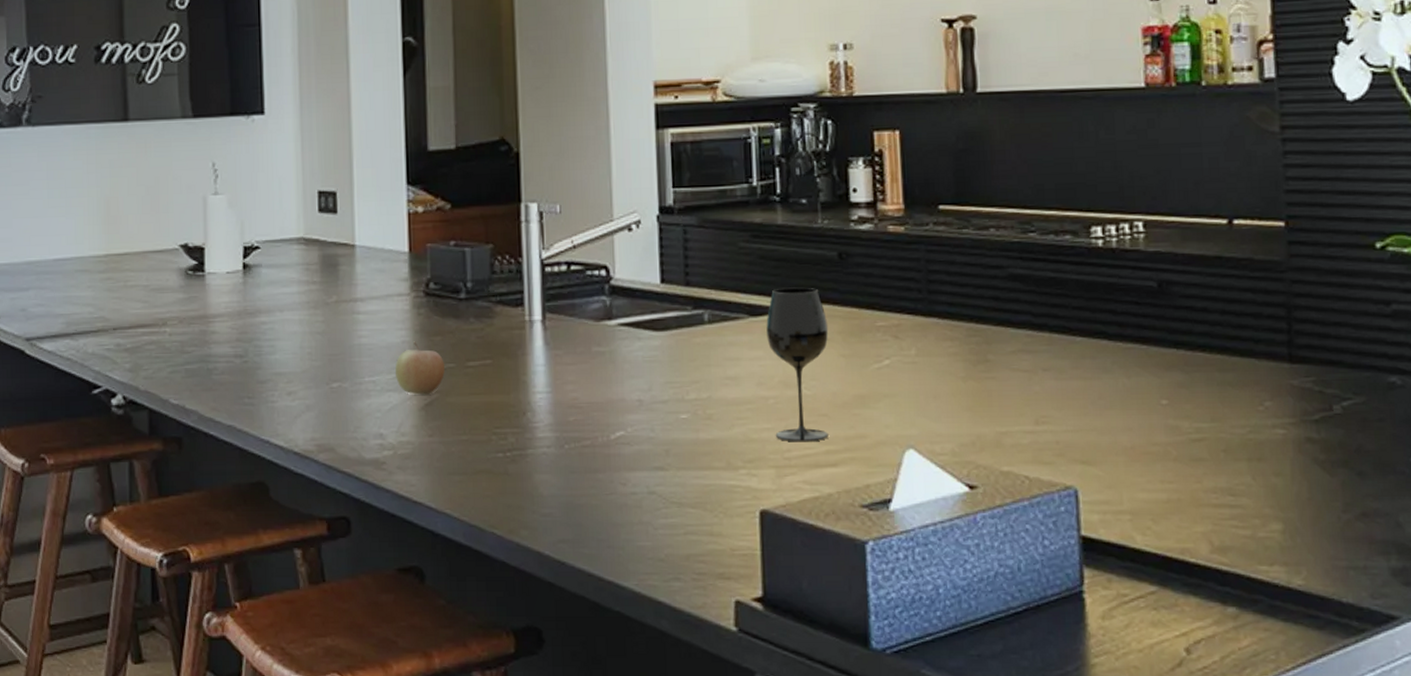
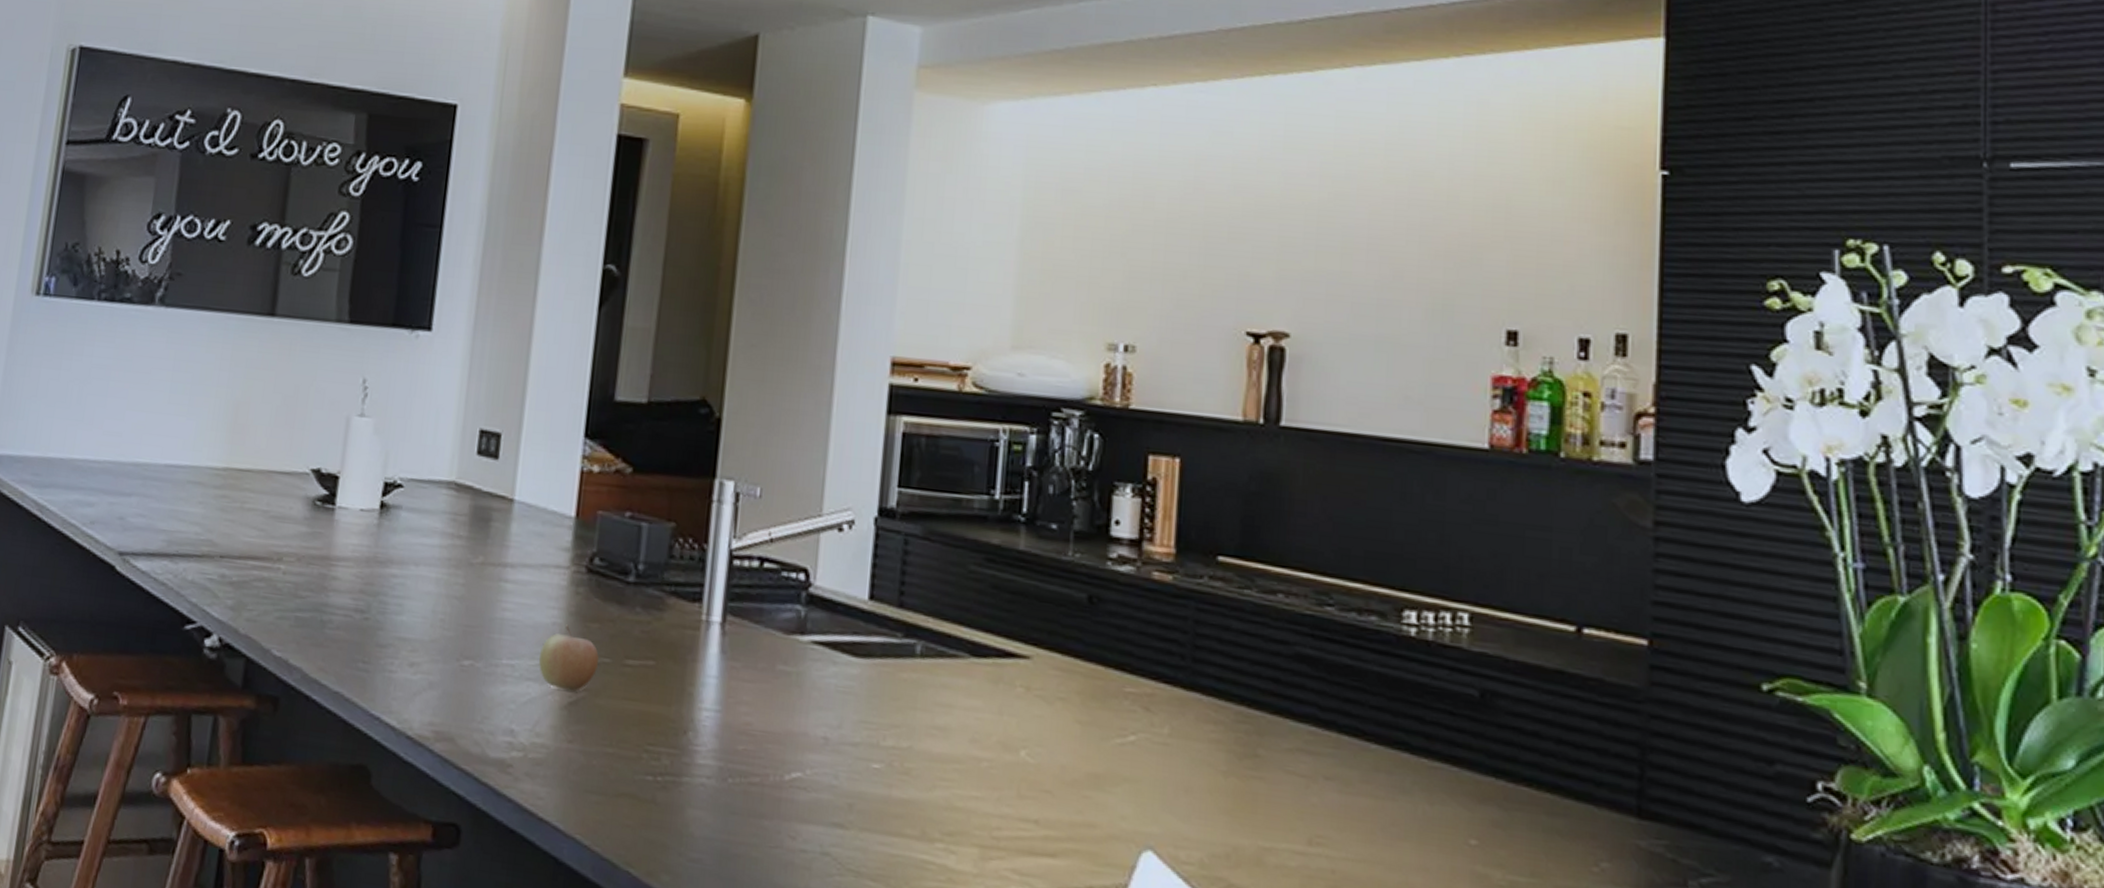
wine glass: present [766,287,829,442] -> none [984,628,1066,823]

